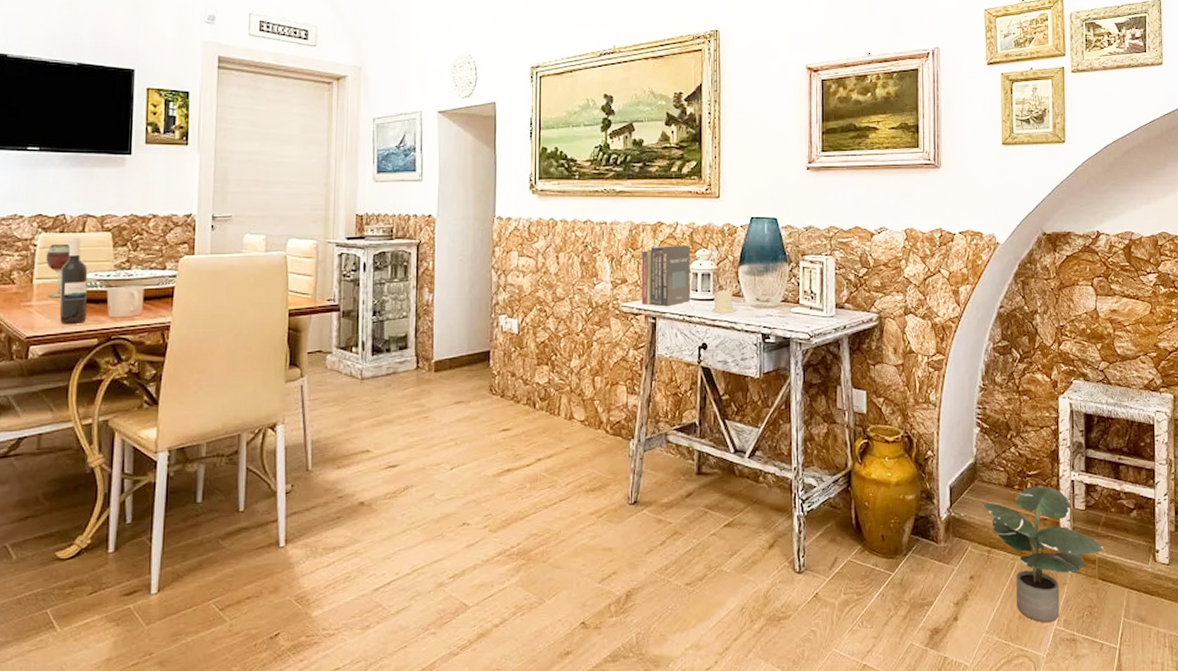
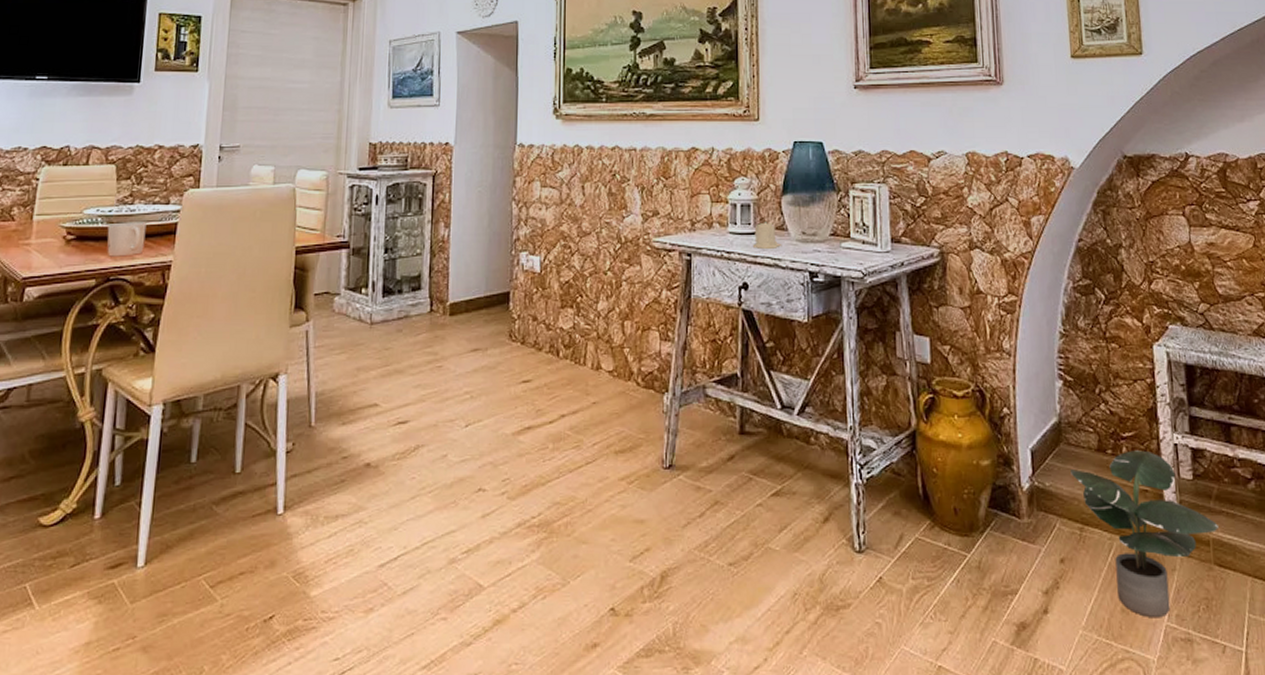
wineglass: present [46,243,71,298] -> none [46,177,74,236]
wine bottle: present [59,237,88,324] -> none [57,170,90,263]
books: present [641,246,690,307] -> none [674,173,728,242]

